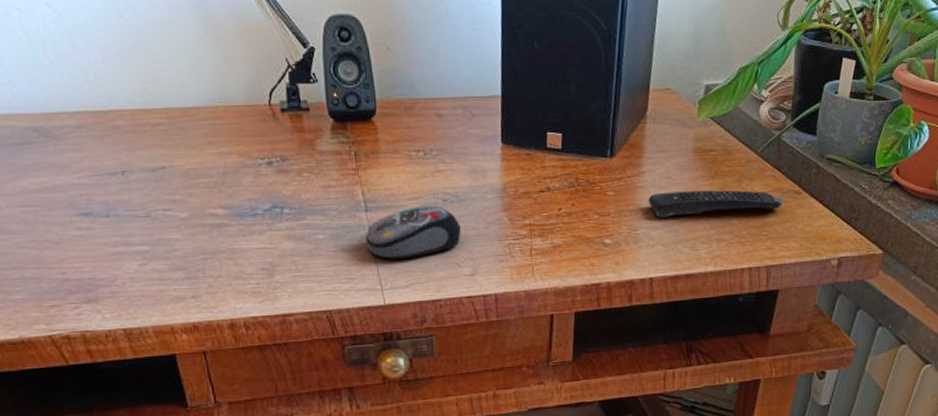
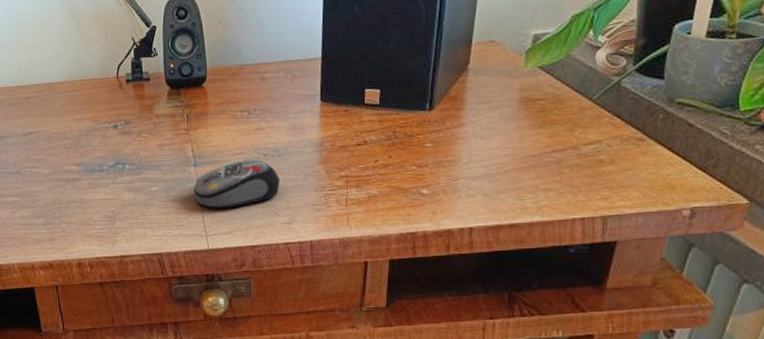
remote control: present [648,190,784,219] -> none [469,138,624,169]

